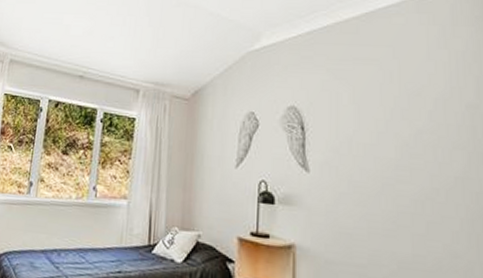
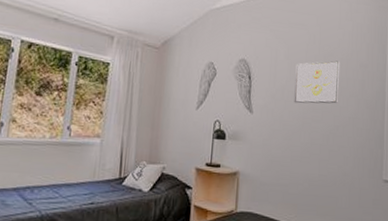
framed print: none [366,100,436,159] -> present [294,60,341,104]

